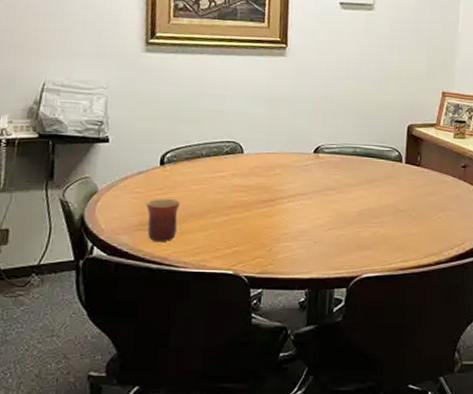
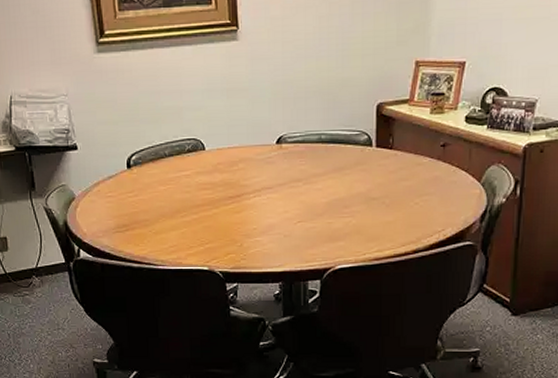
mug: present [145,198,181,241] -> none [119,200,151,242]

